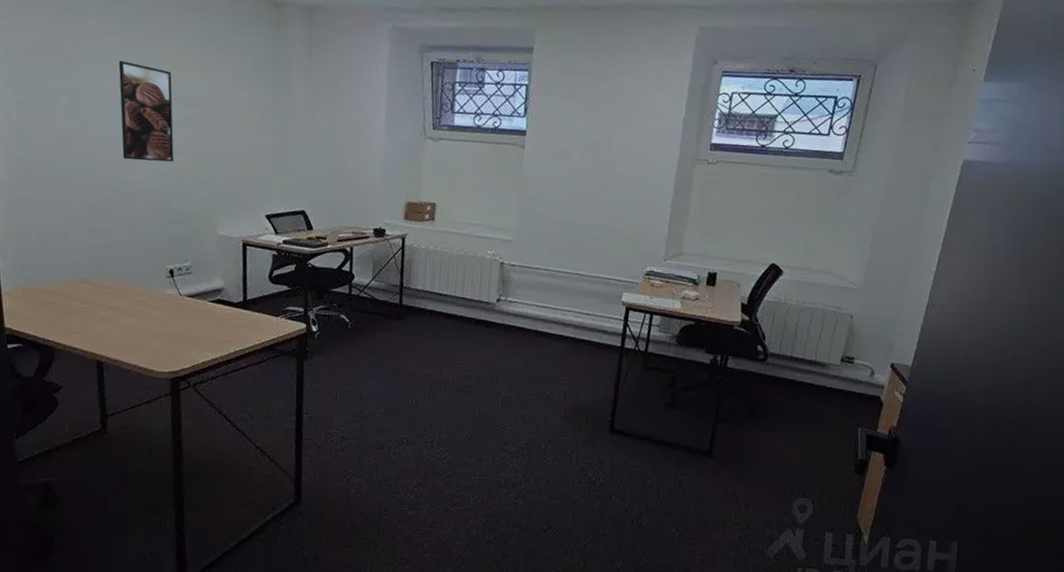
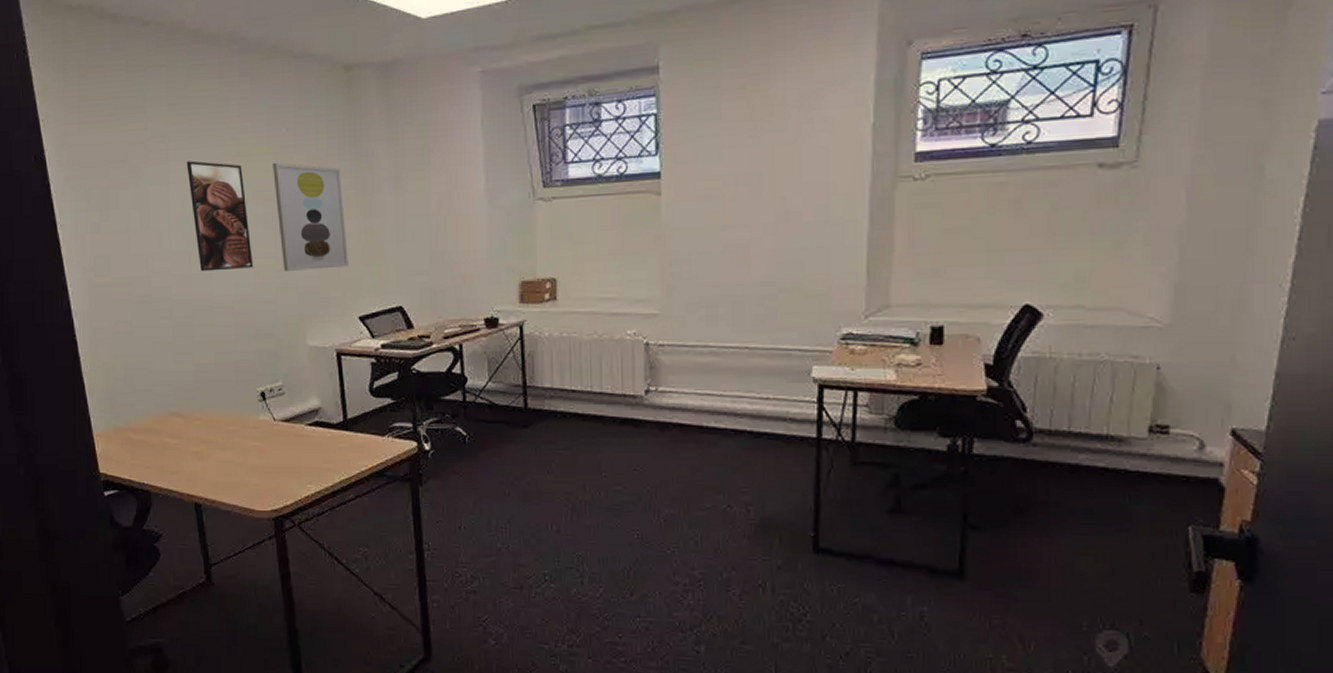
wall art: none [200,74,262,172] -> present [273,162,349,271]

